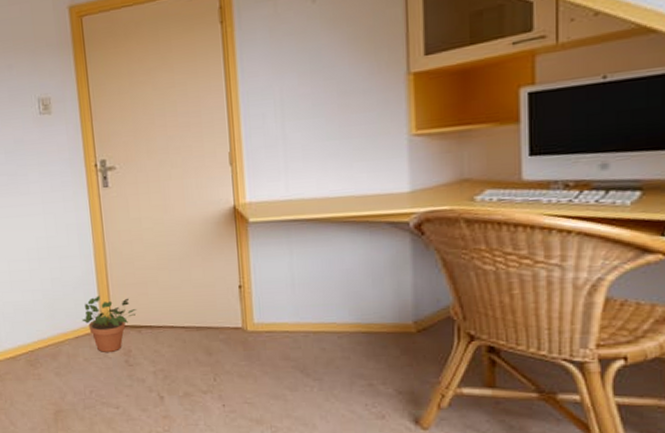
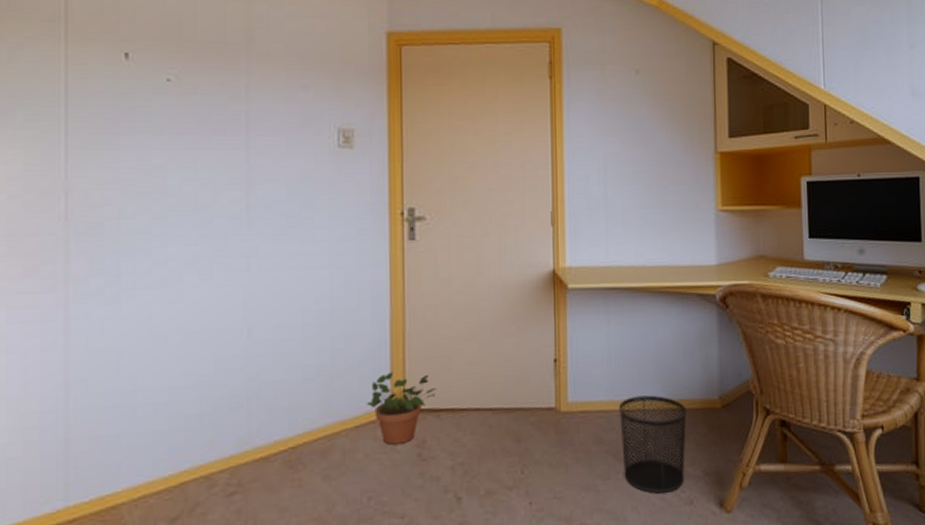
waste bin: none [305,318,377,407] -> present [619,395,687,494]

